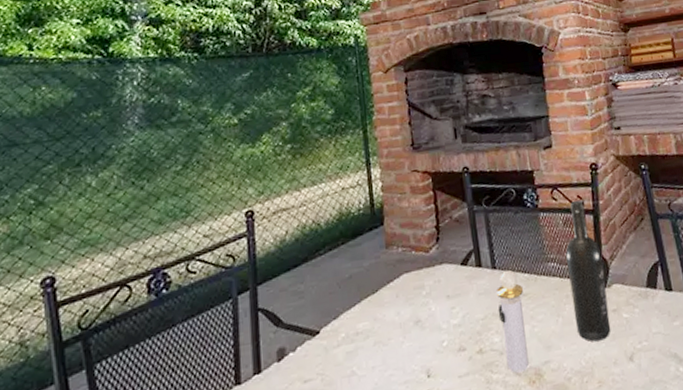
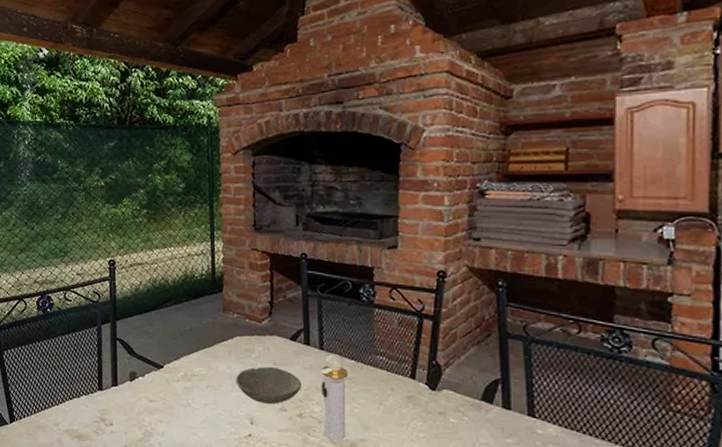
bowl: none [406,300,478,348] -> present [236,366,301,404]
wine bottle: present [566,200,611,342] -> none [397,303,436,436]

